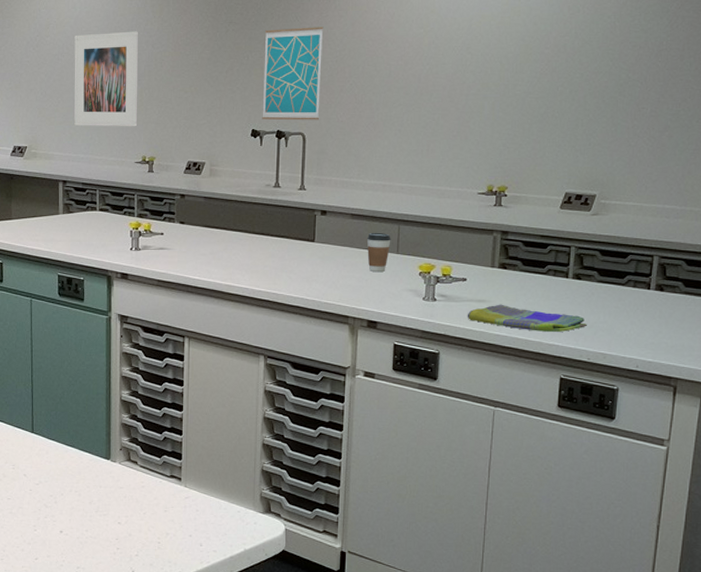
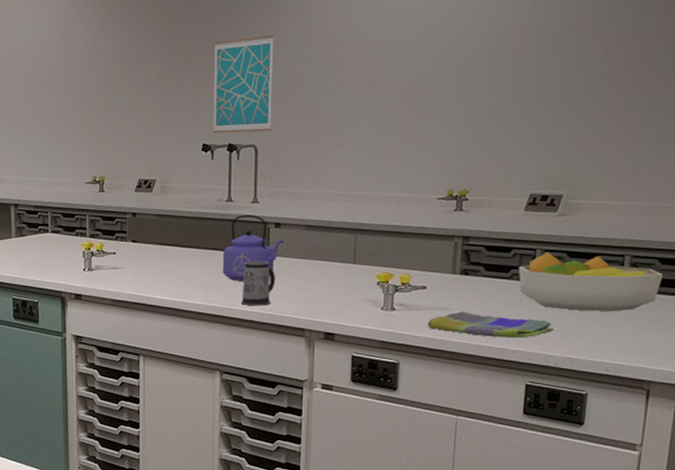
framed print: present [74,31,138,127] -> none [22,50,87,149]
kettle: none [269,201,329,266] -> present [223,214,283,281]
mug: none [286,247,321,292] -> present [240,260,276,306]
coffee cup: present [367,232,391,273] -> none [323,242,348,284]
fruit bowl: none [554,249,690,310] -> present [519,251,664,312]

